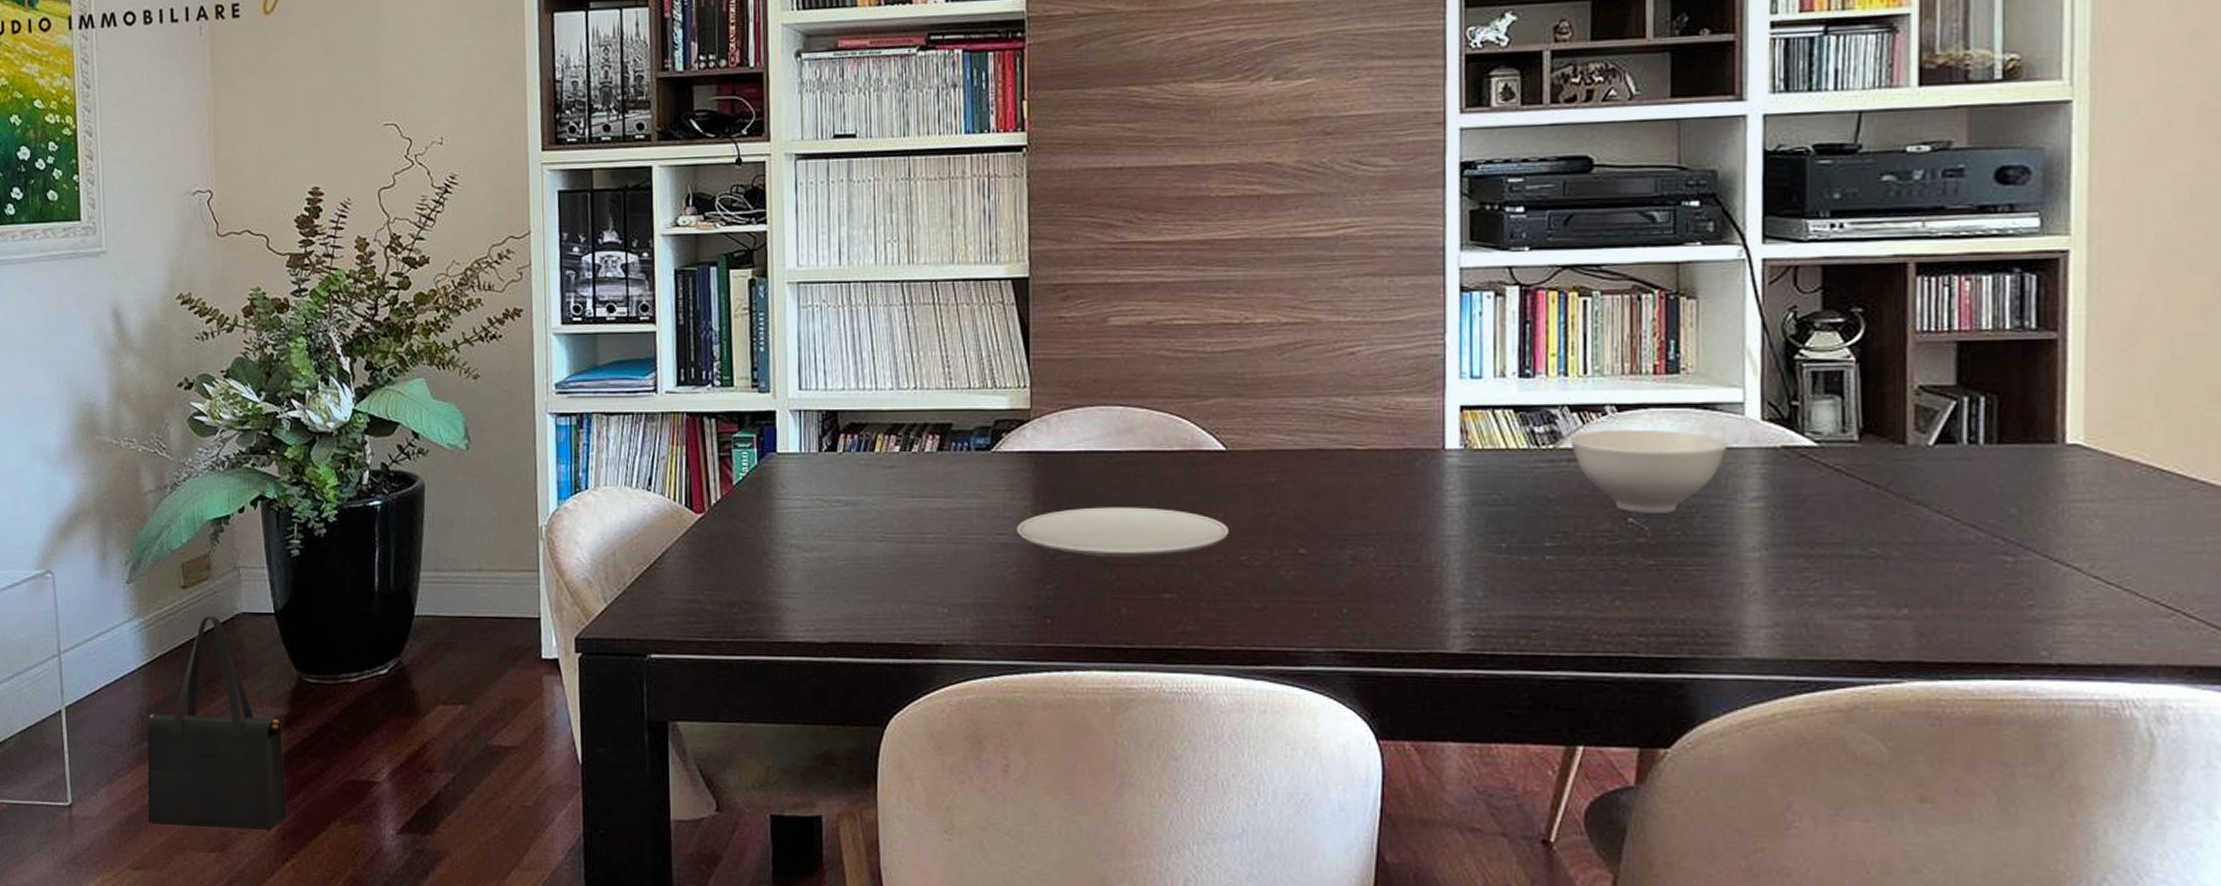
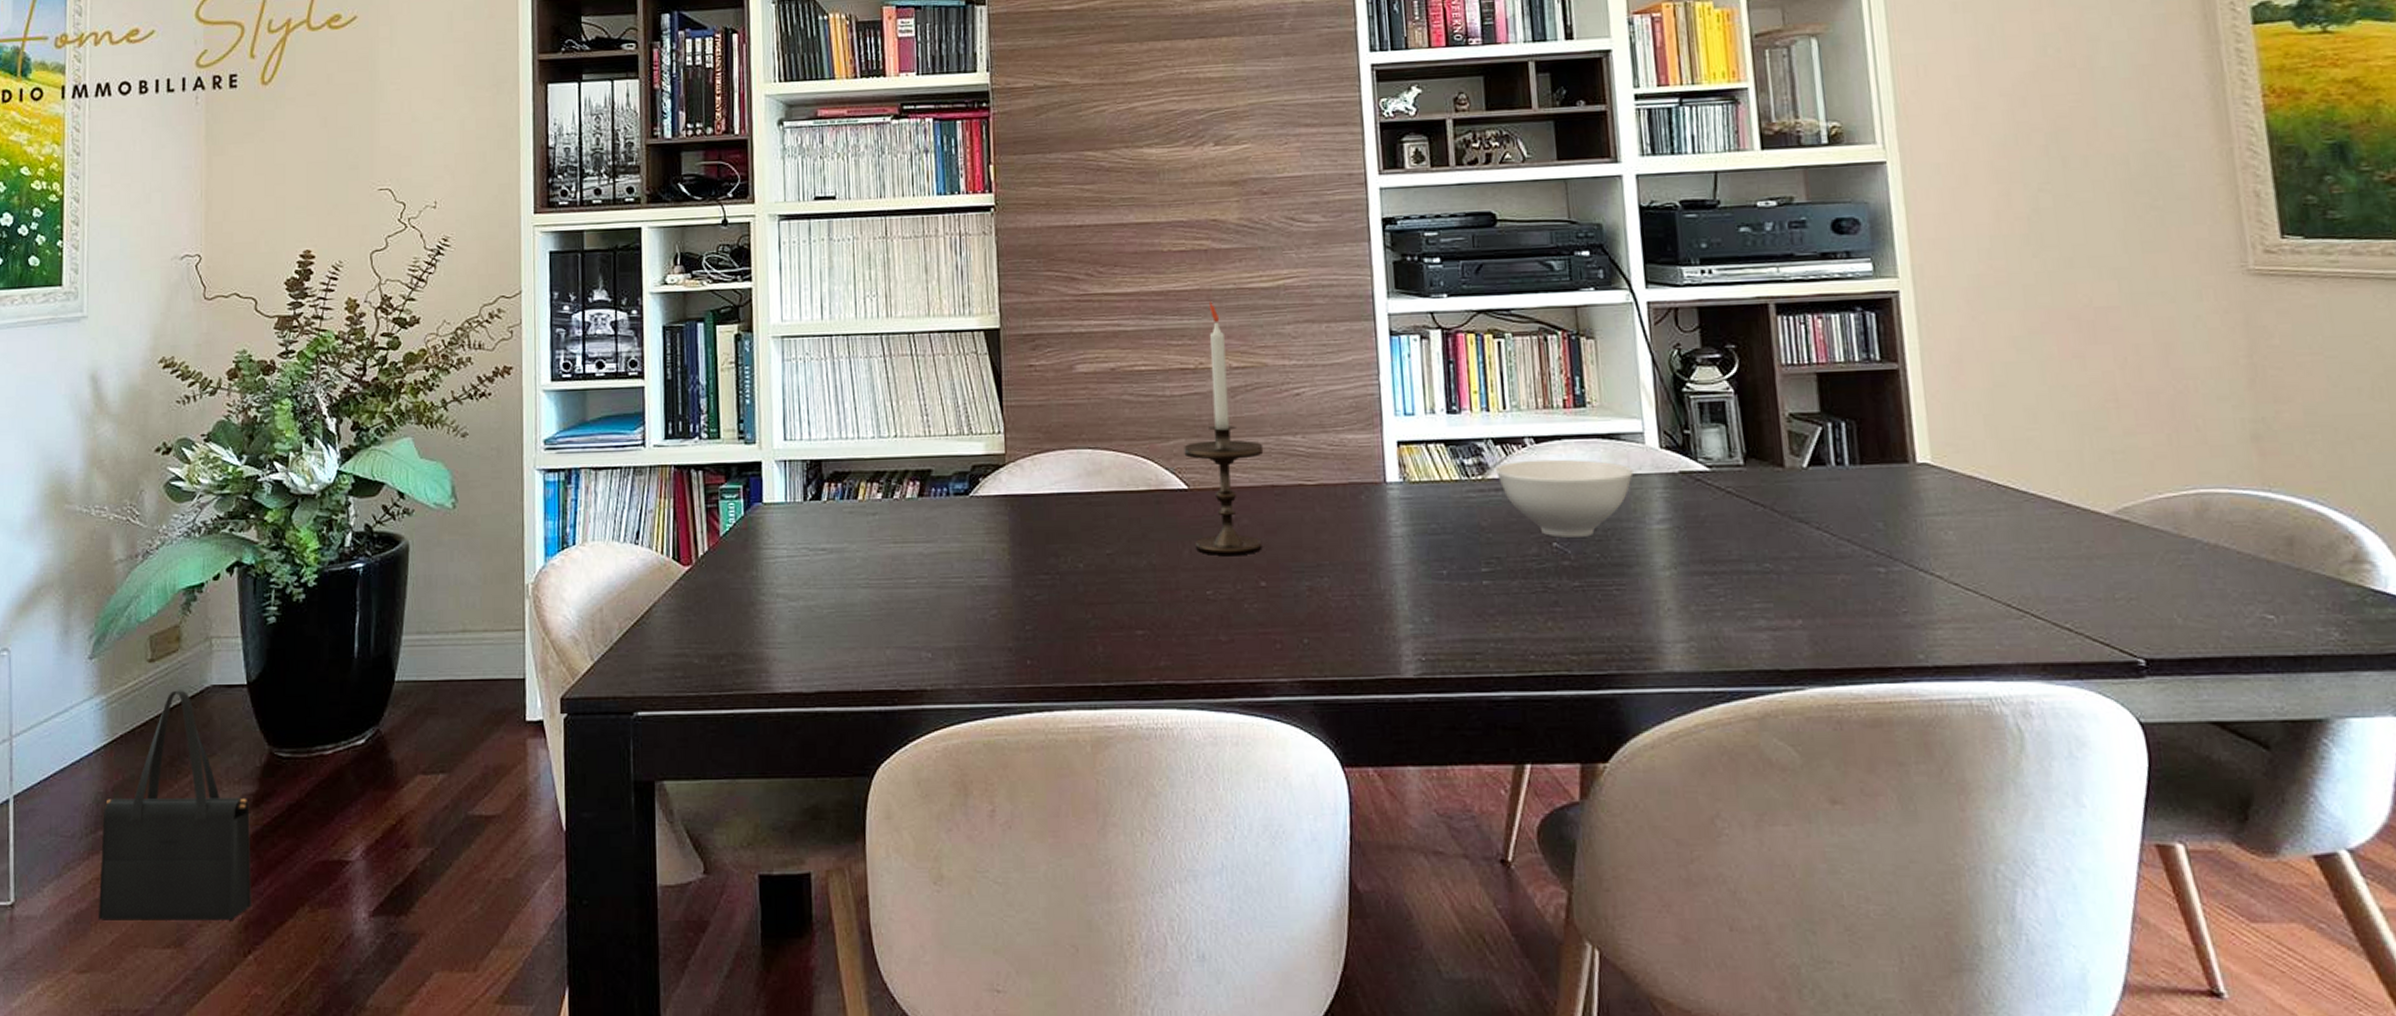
plate: present [1017,507,1229,557] -> none [996,546,1194,596]
candlestick: none [1223,251,1311,520] -> present [1184,301,1264,555]

